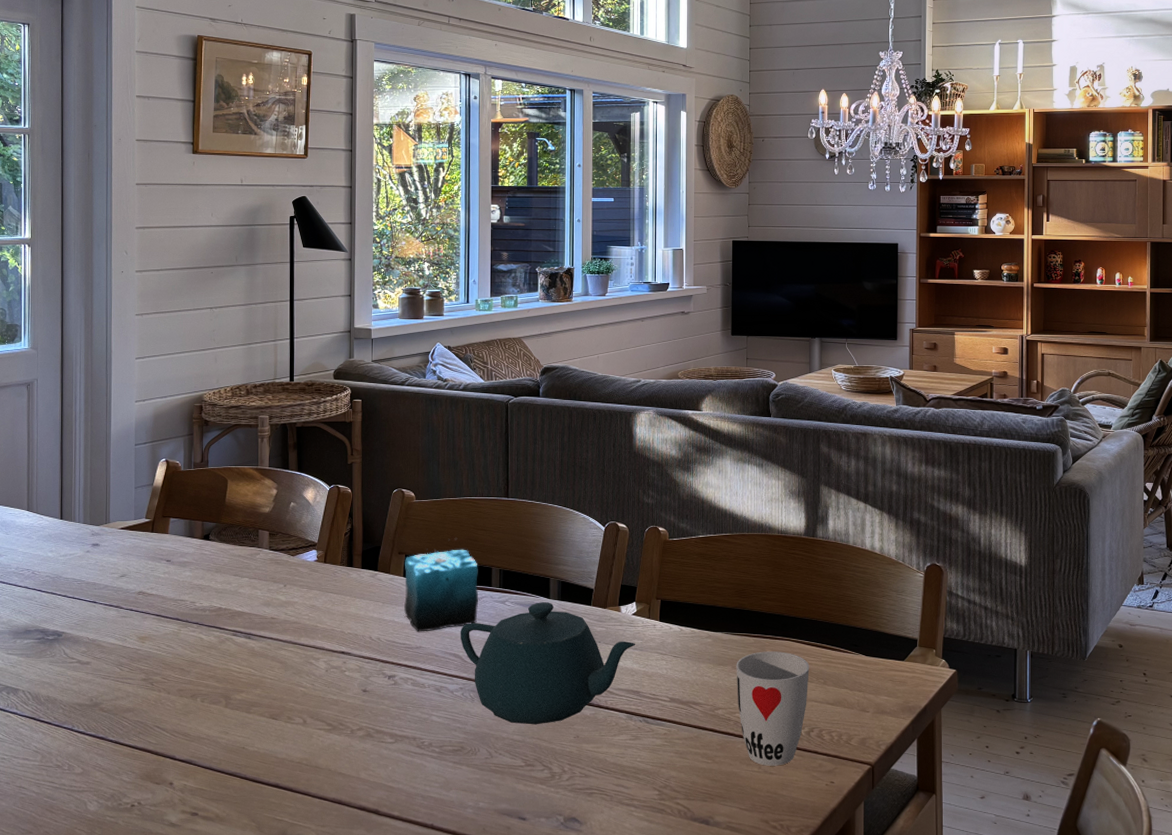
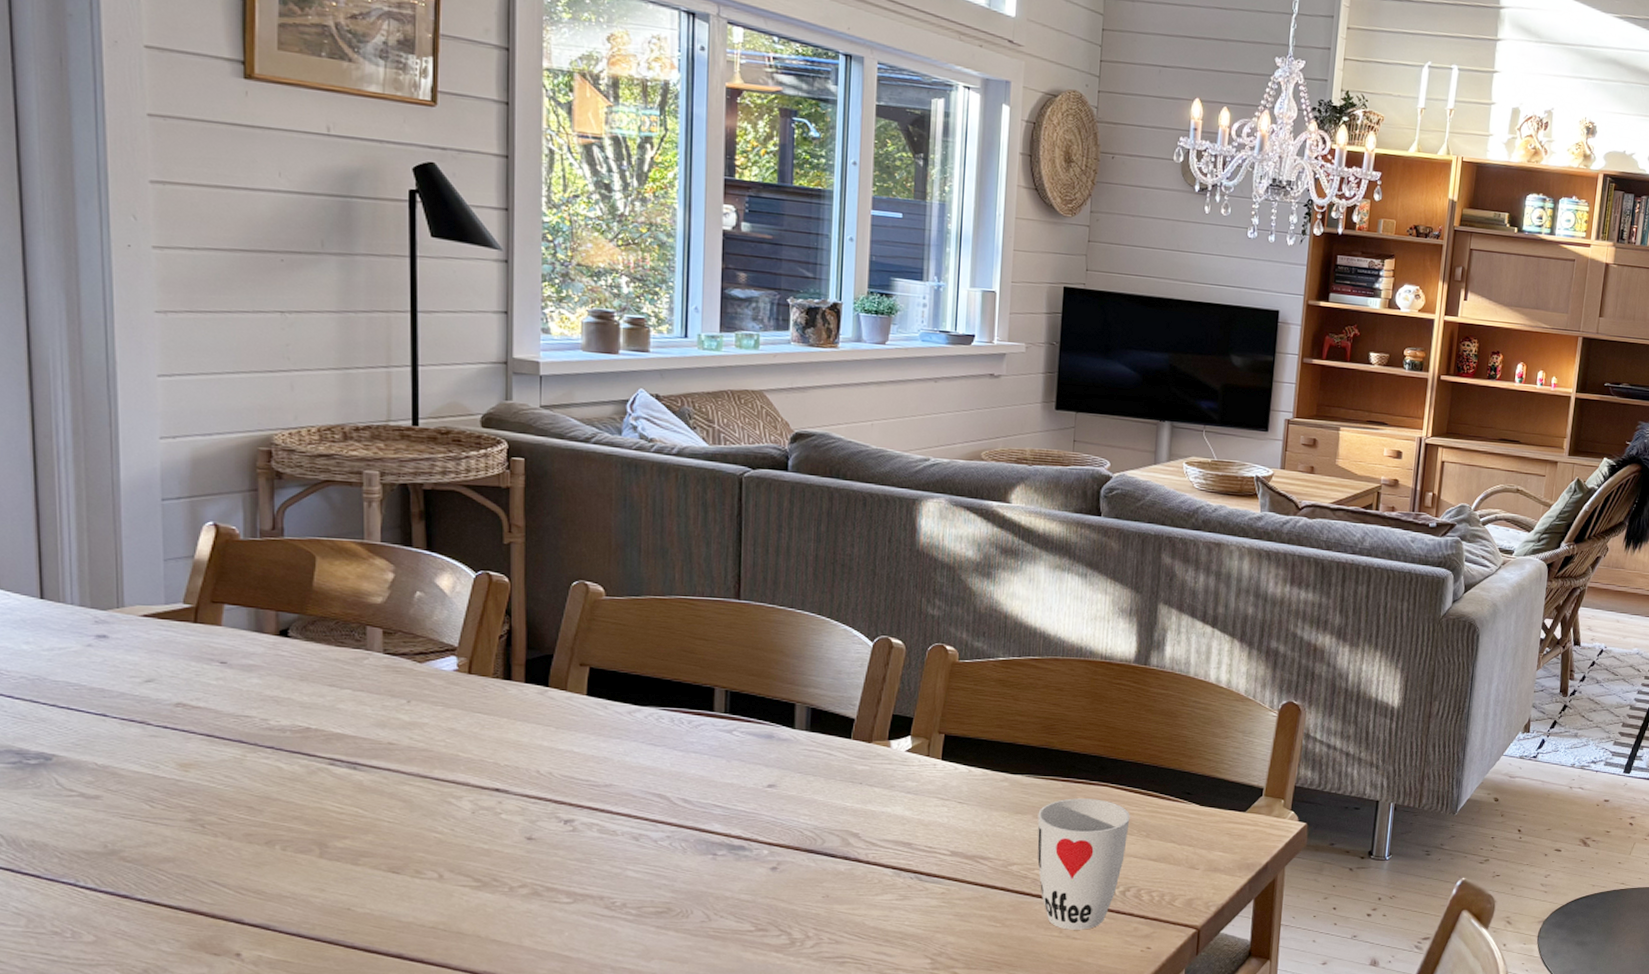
candle: present [404,549,479,632] -> none [588,662,696,766]
teapot: present [461,602,636,725] -> none [669,733,910,882]

